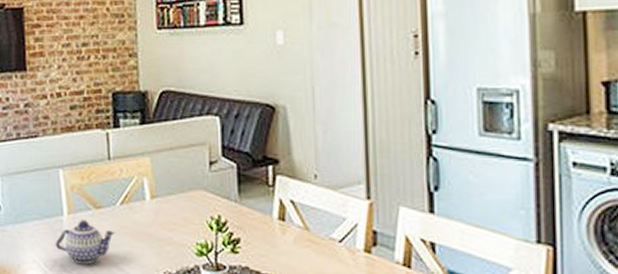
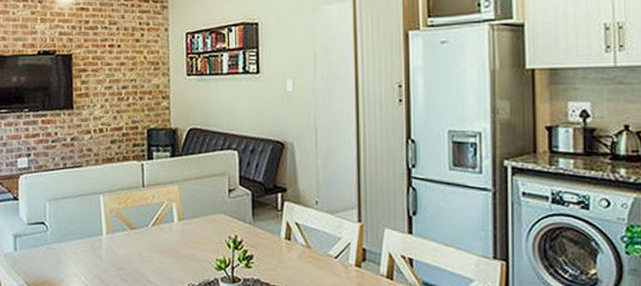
teapot: present [55,220,115,265] -> none [95,239,147,278]

